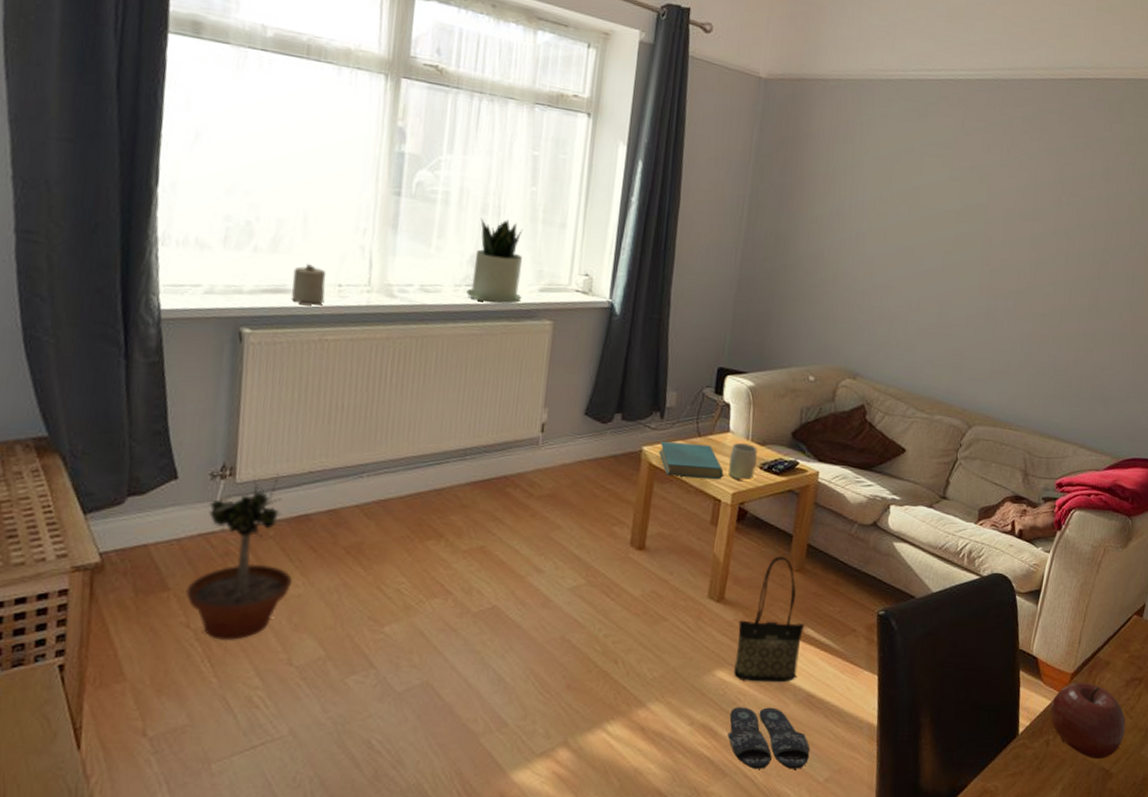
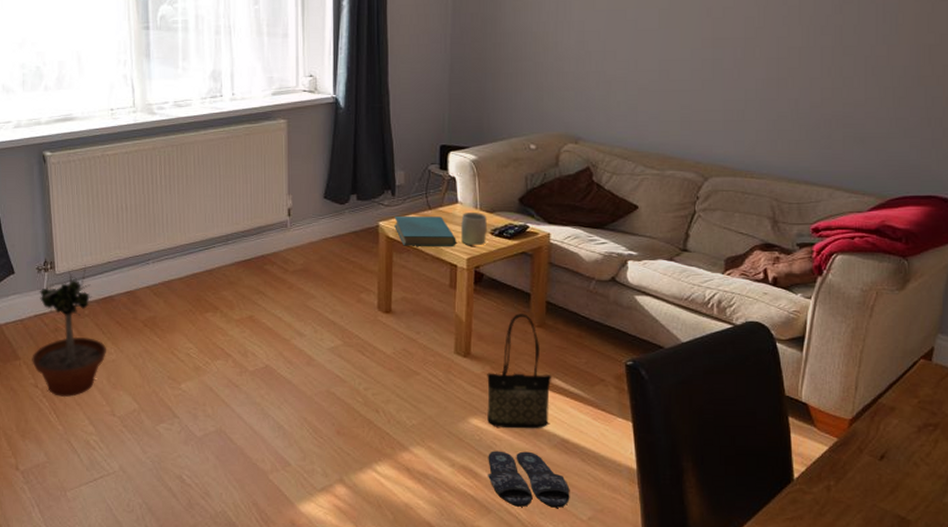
candle: present [292,263,327,304] -> none [76,94,102,127]
planter: present [466,219,524,305] -> none [212,37,258,110]
fruit: present [1050,682,1126,760] -> none [828,428,922,507]

